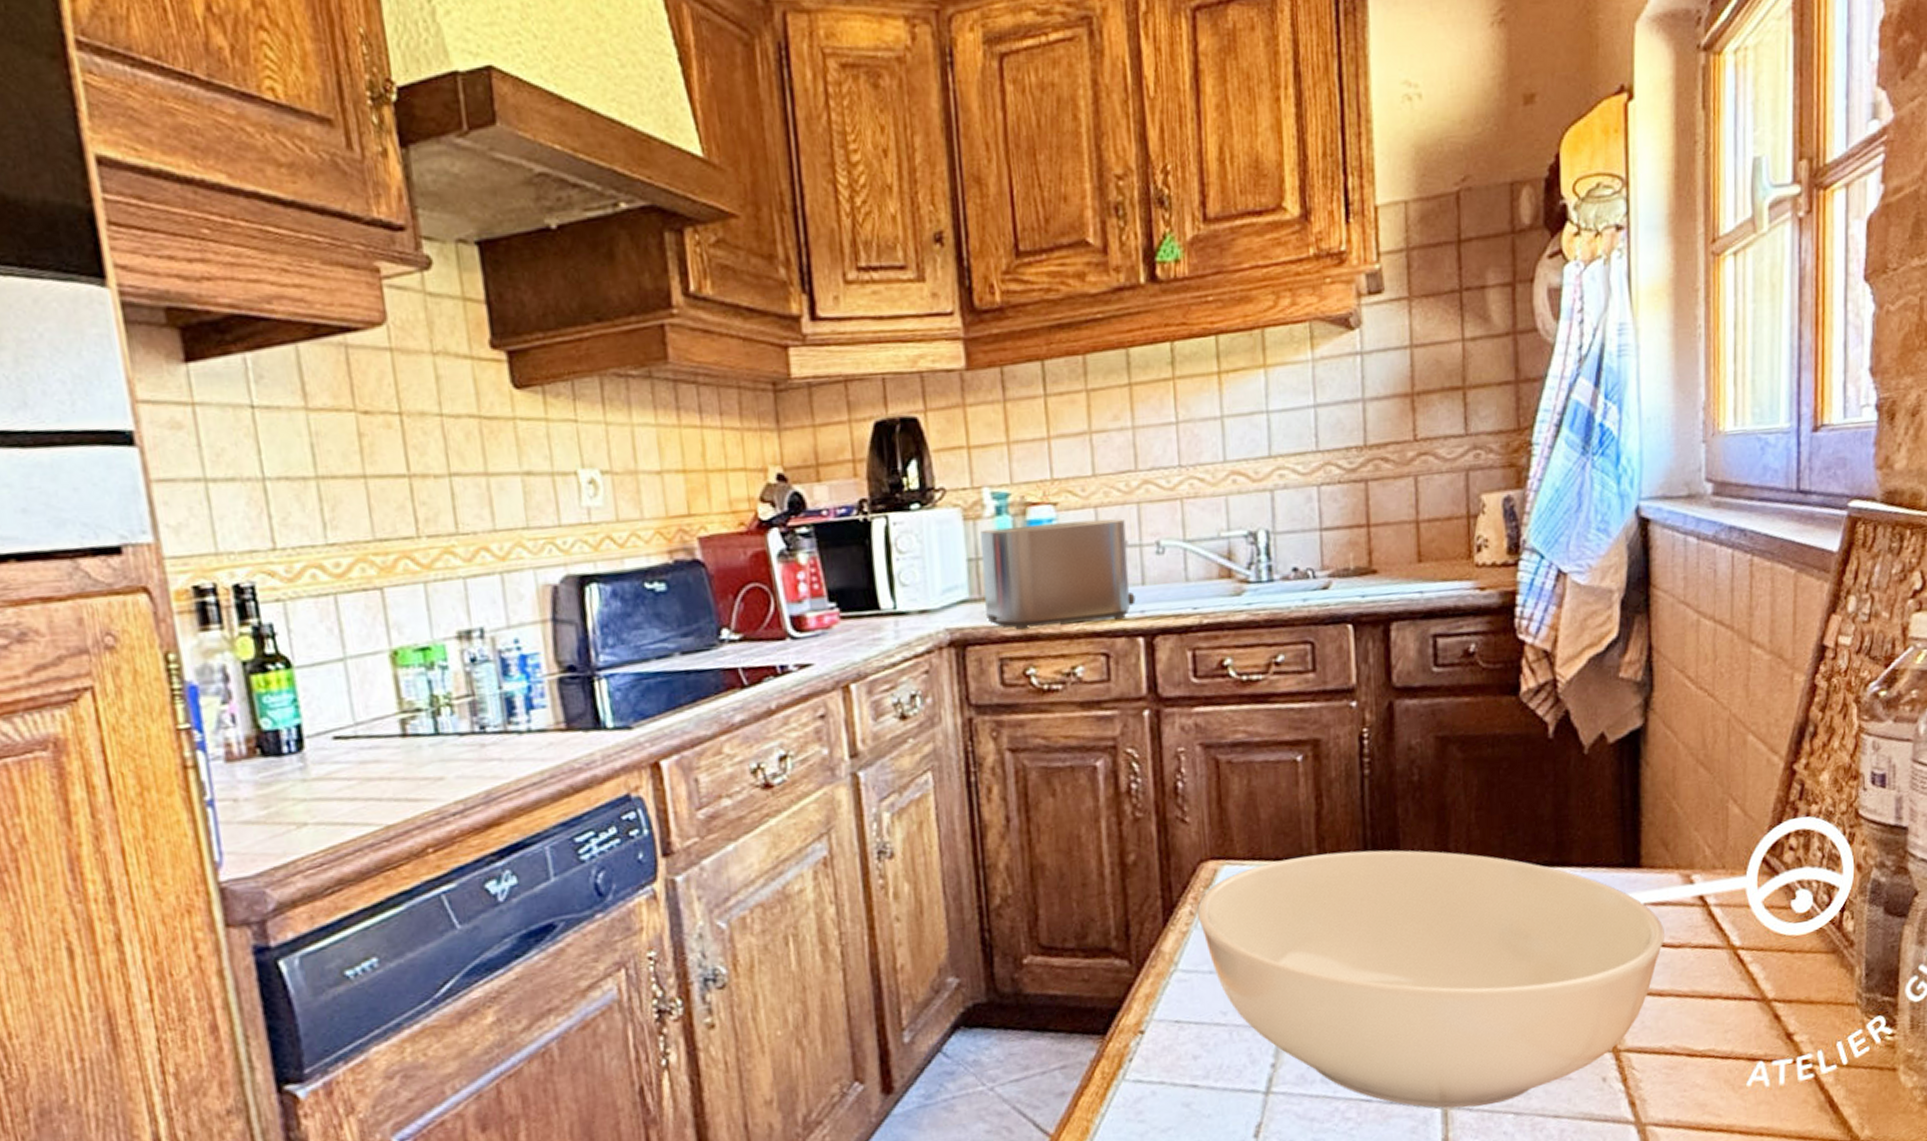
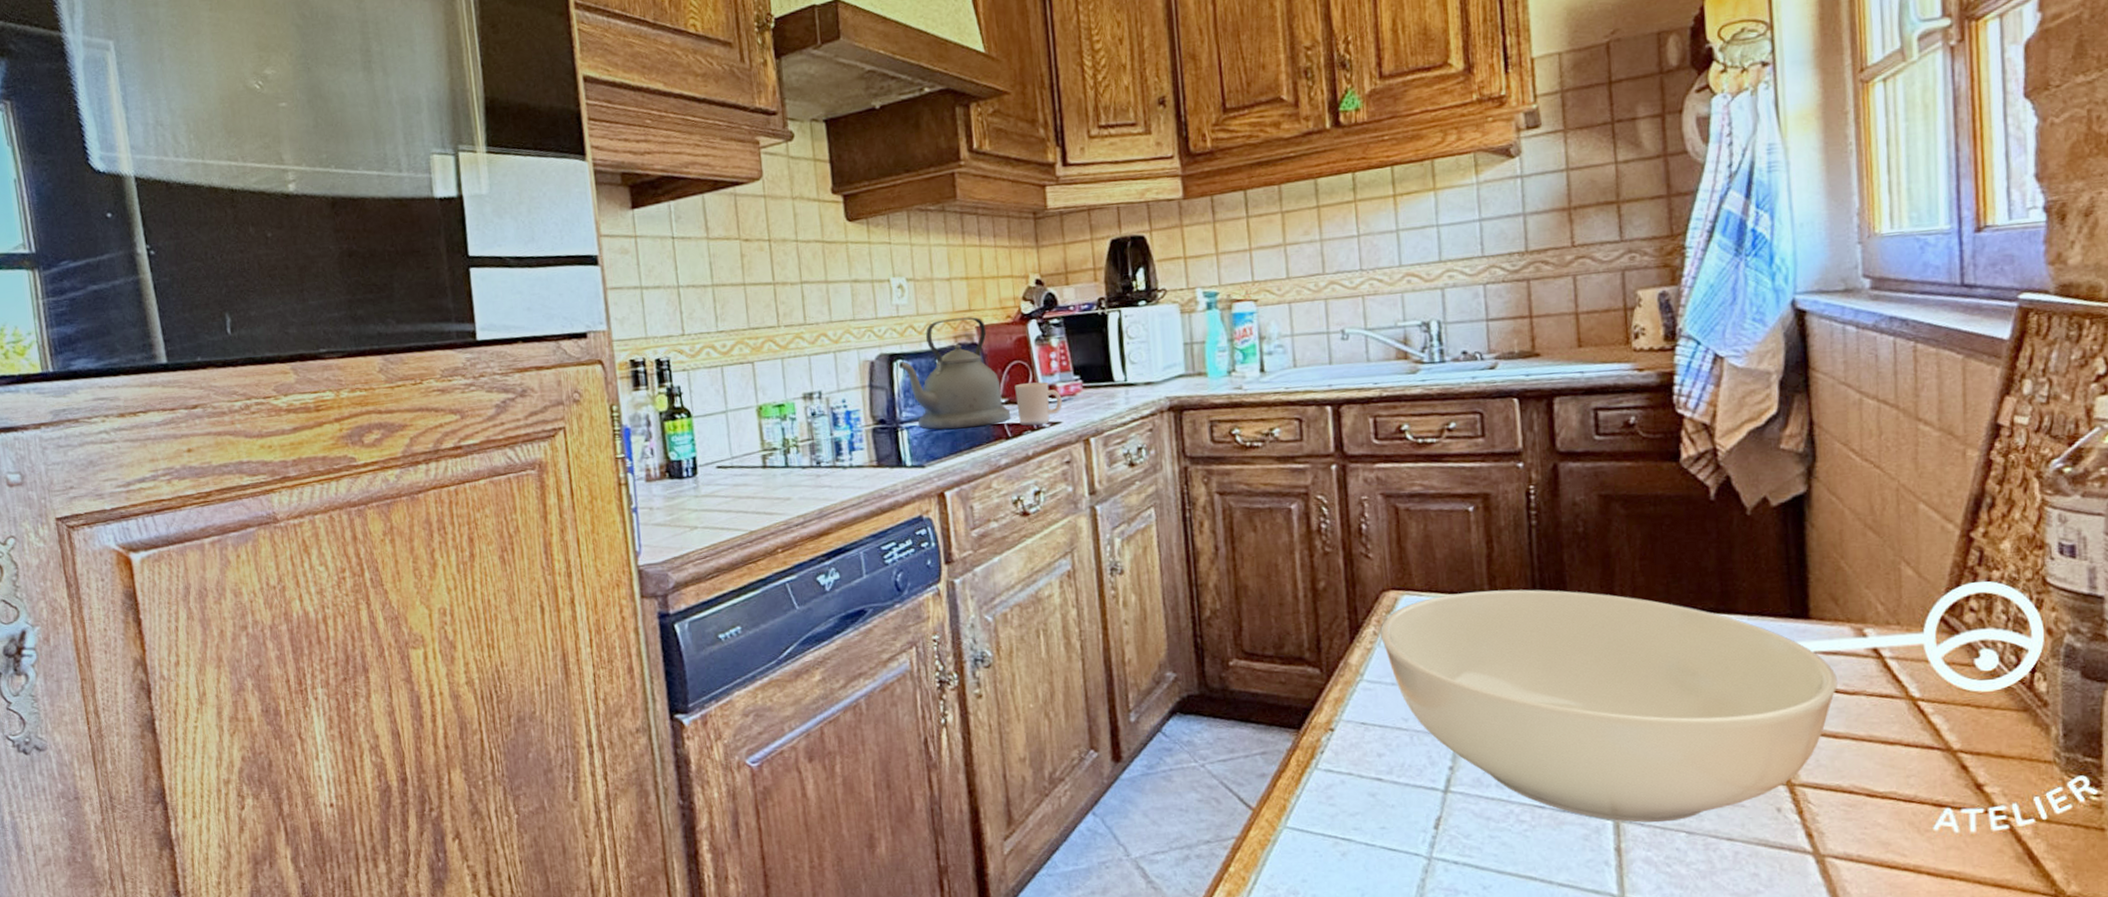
kettle: none [592,524,747,679] -> present [898,317,1011,430]
mug: none [751,611,814,671] -> present [1015,382,1062,427]
toaster: present [980,518,1136,629] -> none [1194,312,1324,398]

